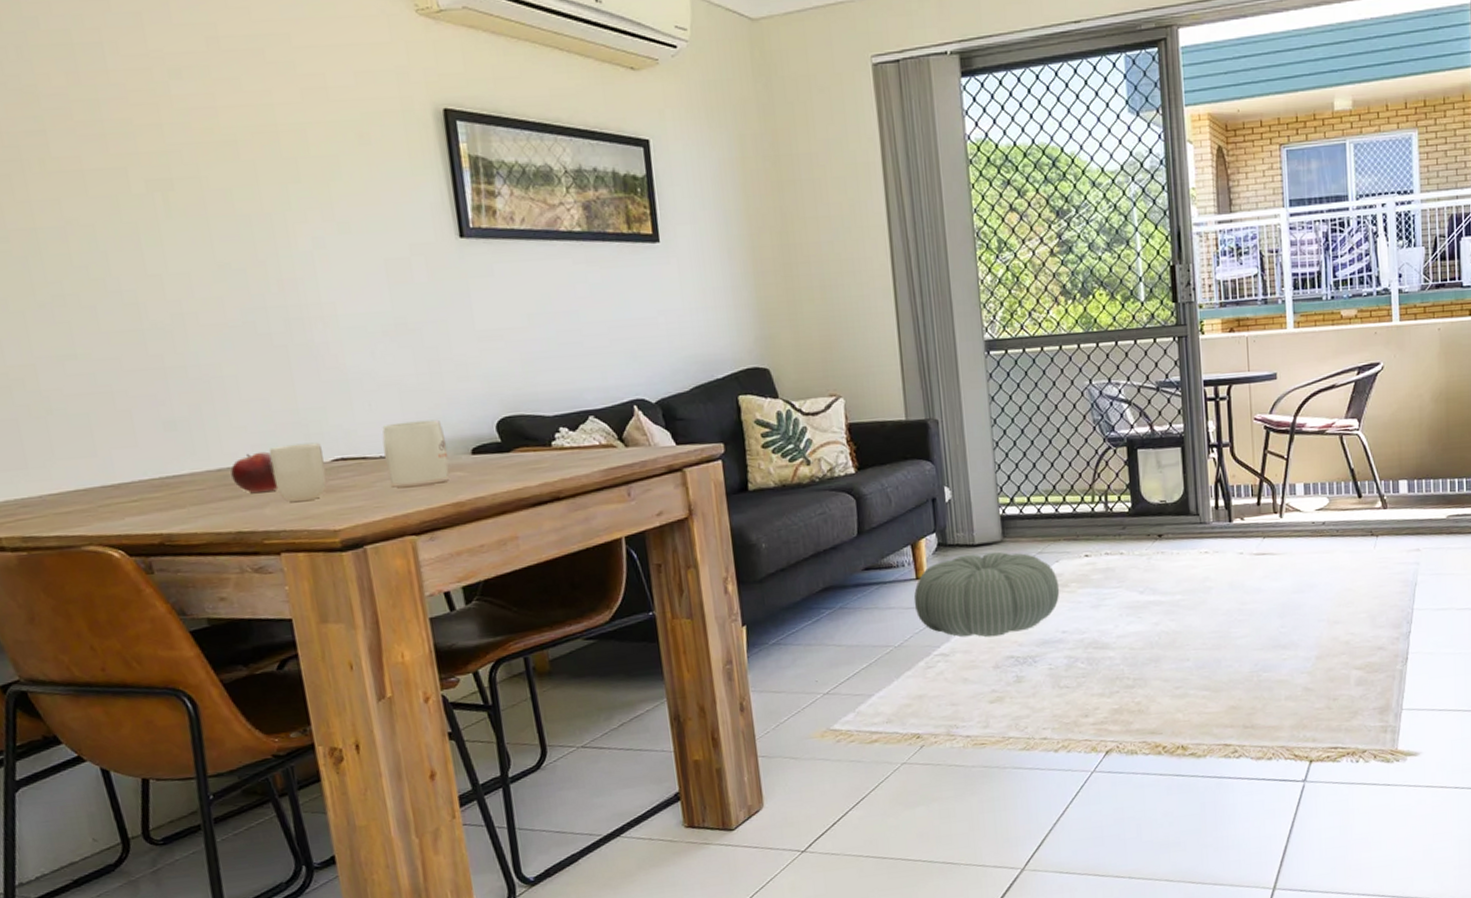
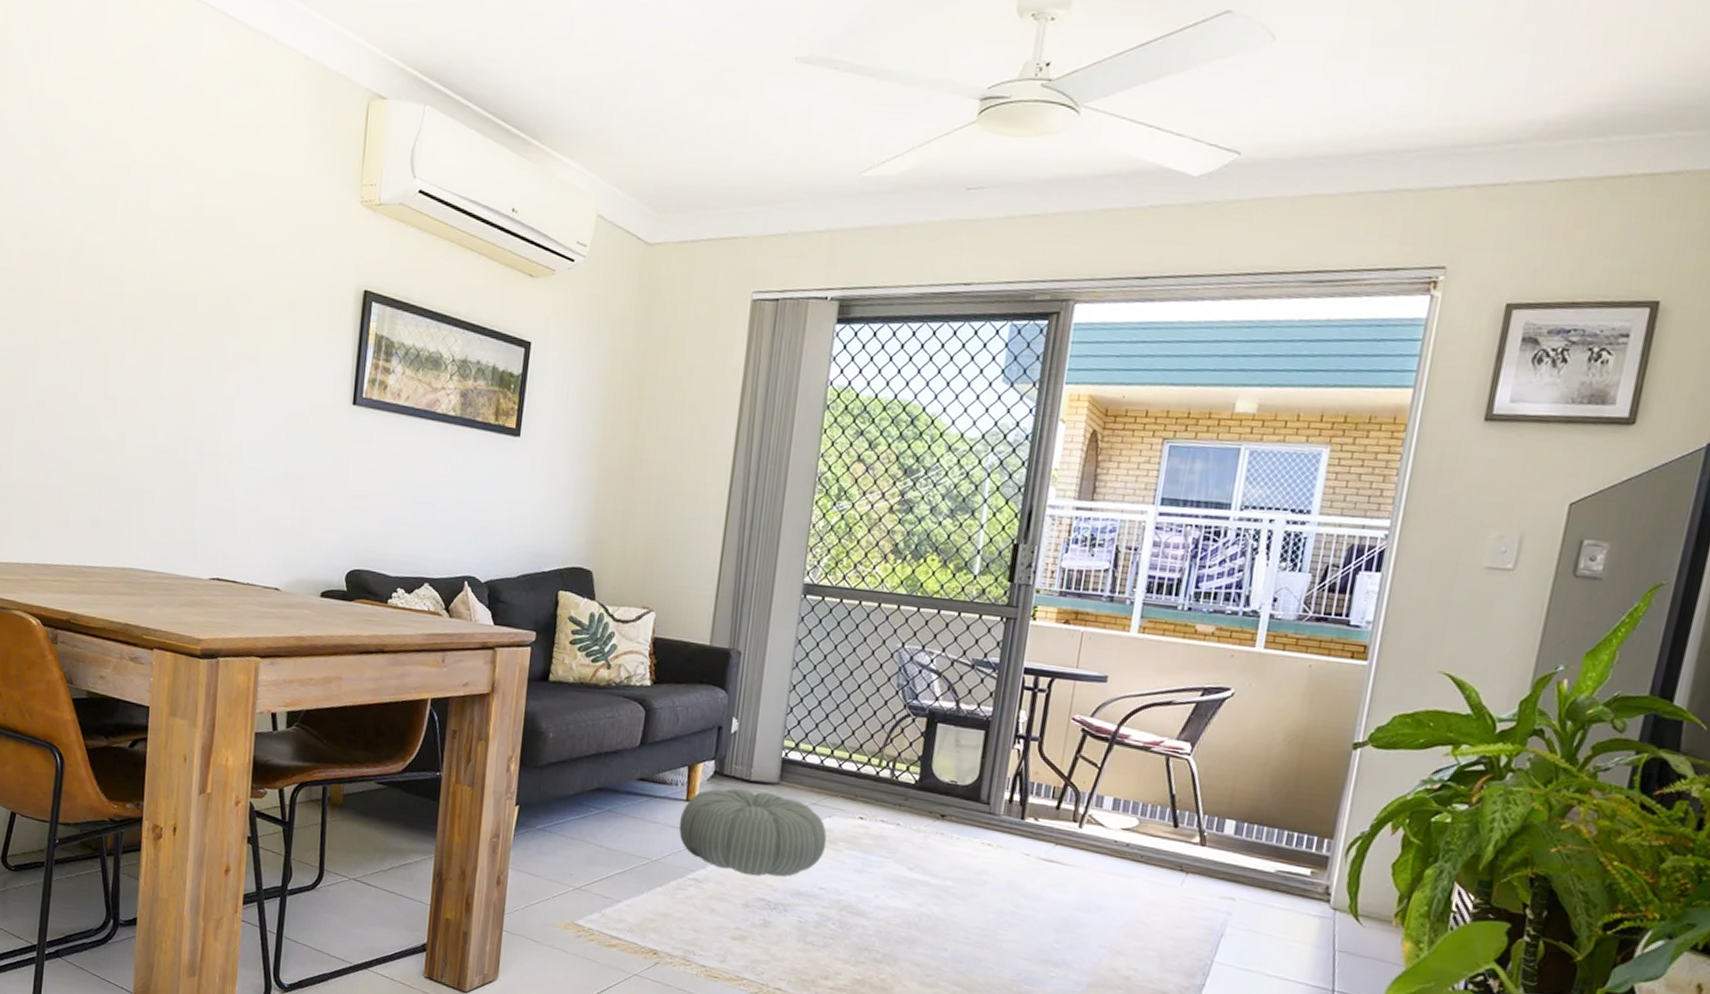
fruit: present [230,451,279,494] -> none [131,559,165,595]
cup: present [268,442,327,503] -> none [162,557,204,610]
mug: present [382,419,450,488] -> none [250,556,303,617]

